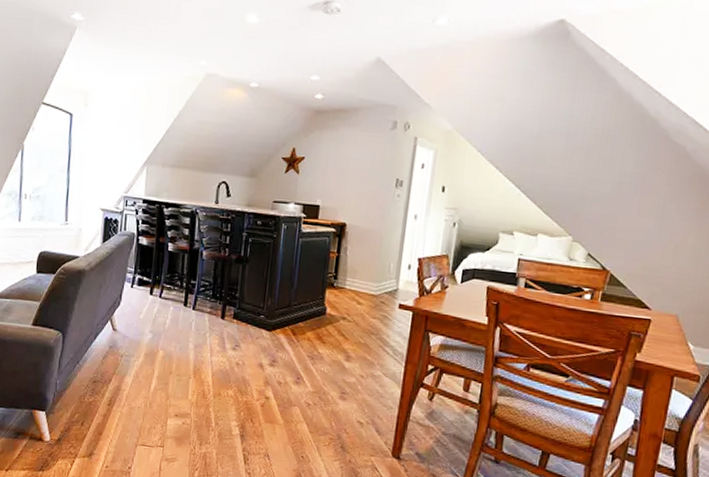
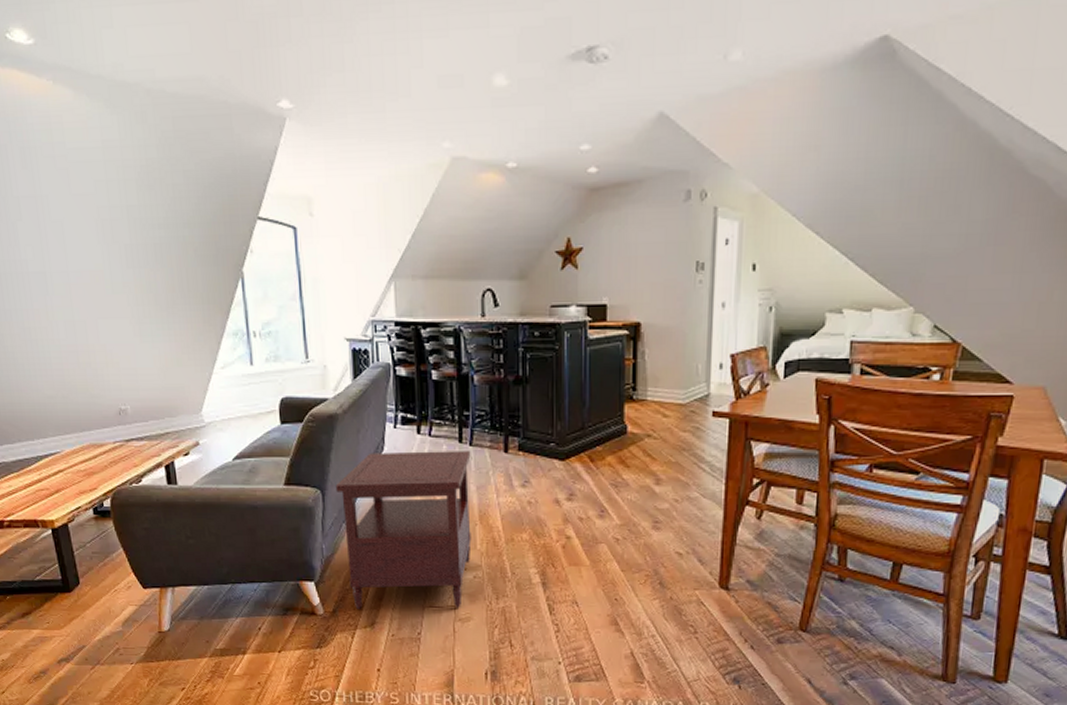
side table: none [75,306,193,449] -> present [335,451,471,609]

